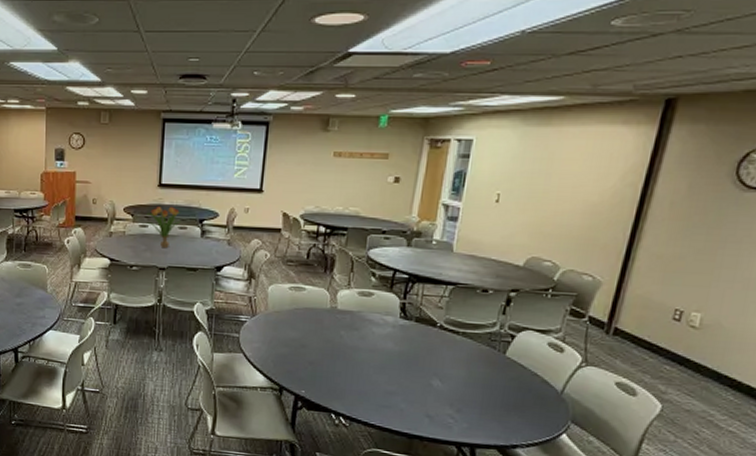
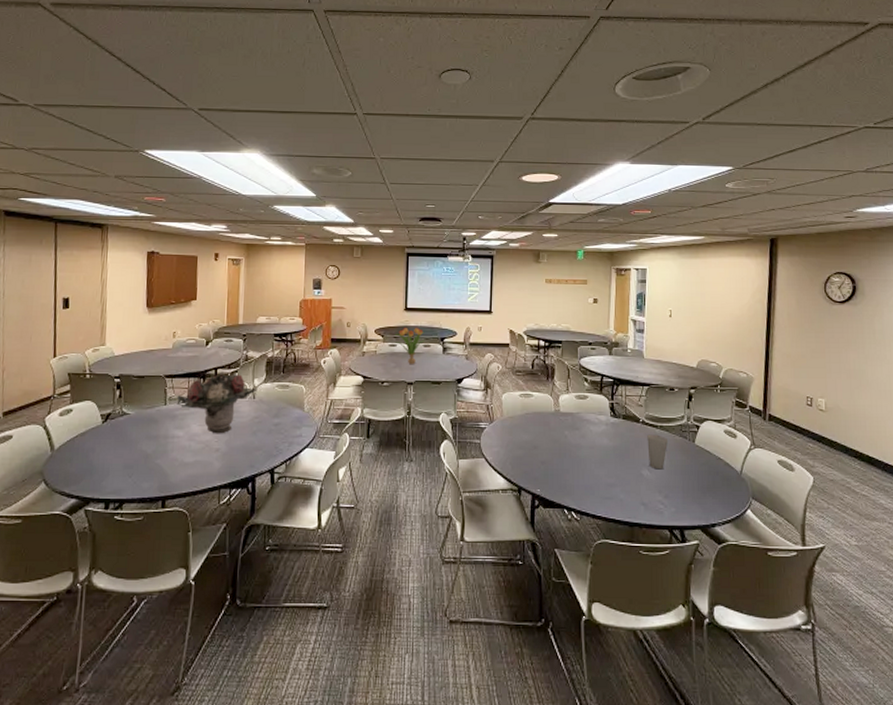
cup: none [442,341,470,381] -> present [647,434,668,470]

